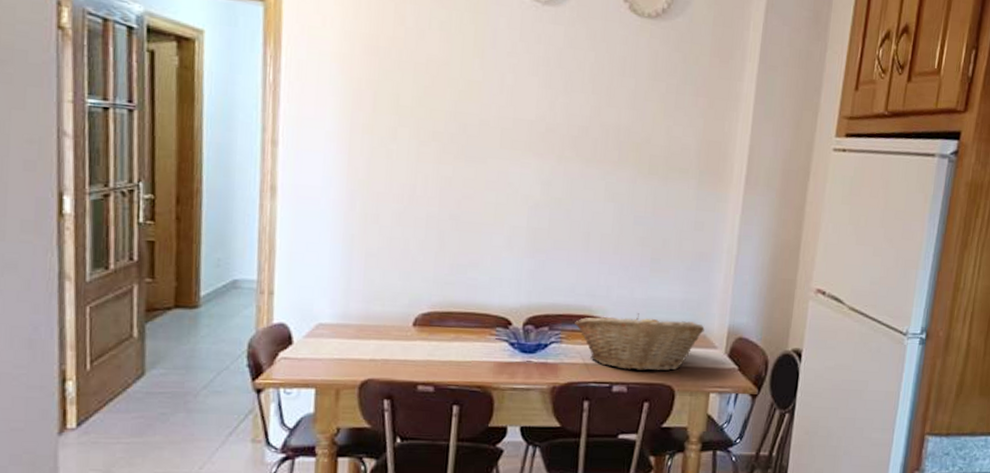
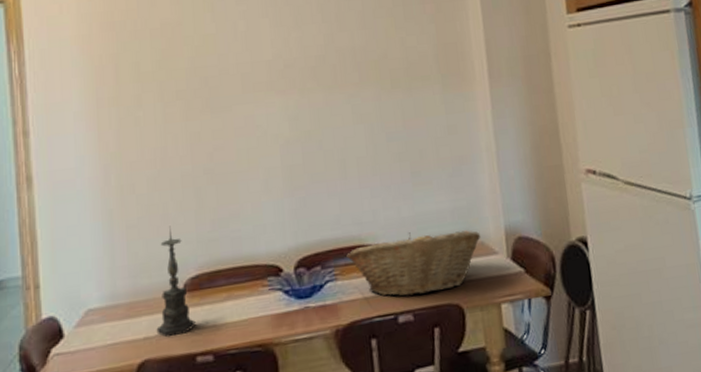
candle holder: none [382,261,422,363] -> present [156,226,196,338]

